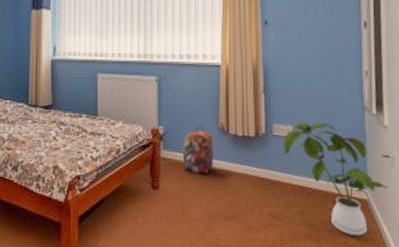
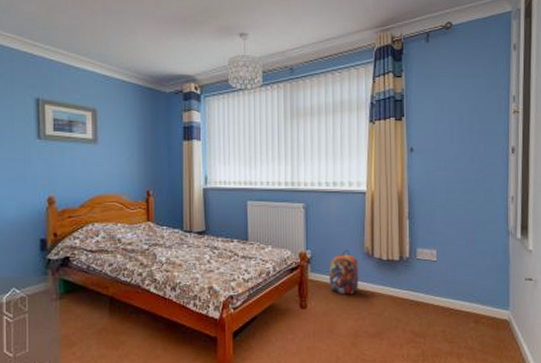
house plant: present [283,122,389,236] -> none [427,246,530,354]

